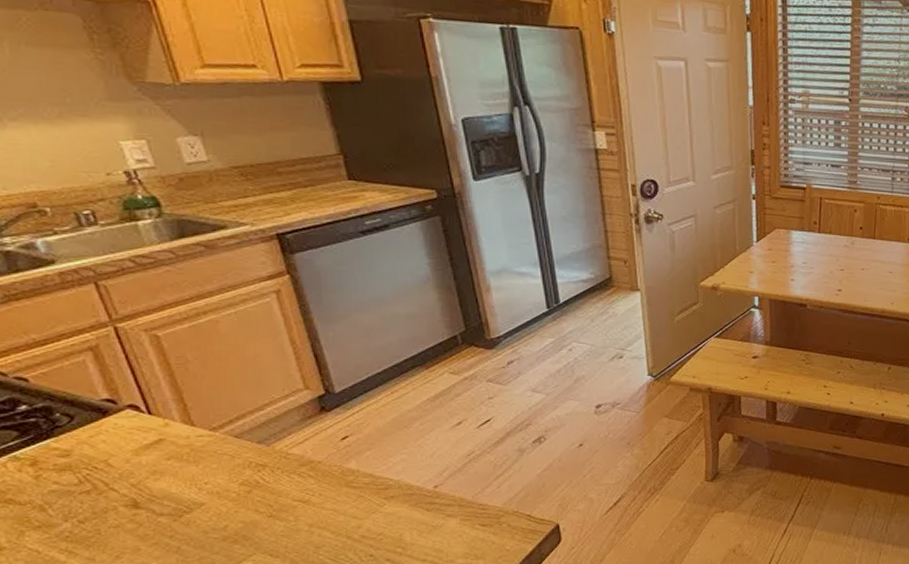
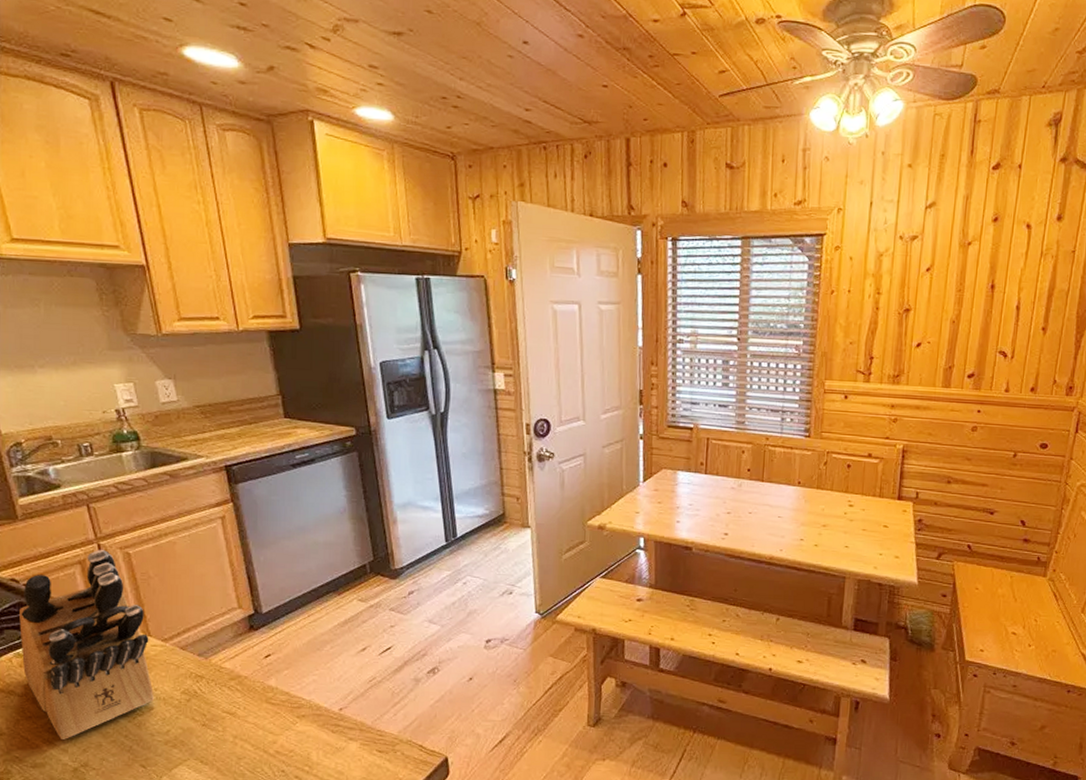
knife block: none [11,332,206,549] -> present [19,549,155,741]

